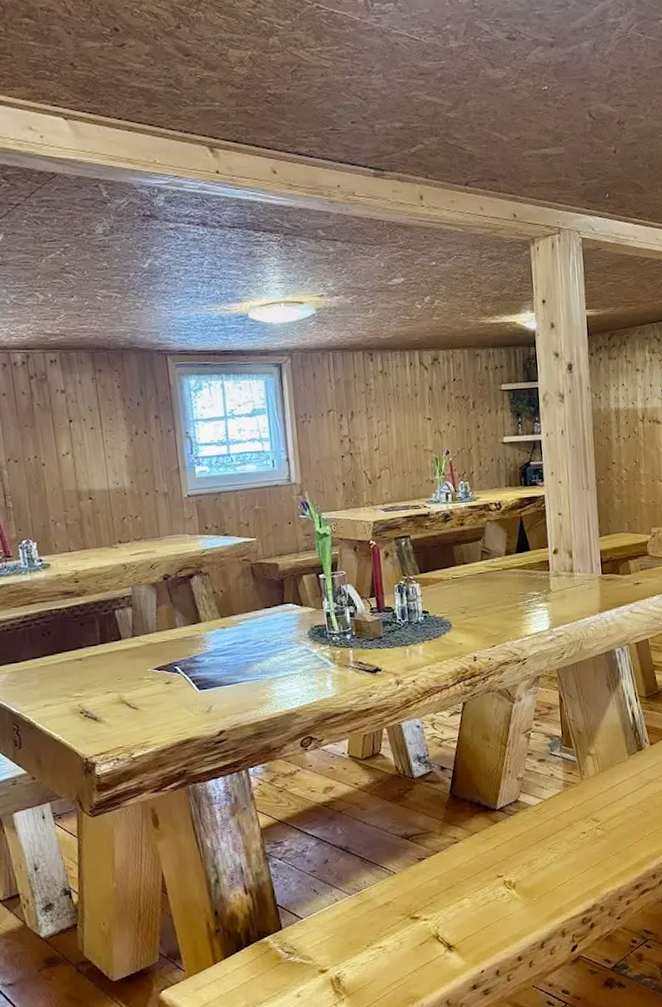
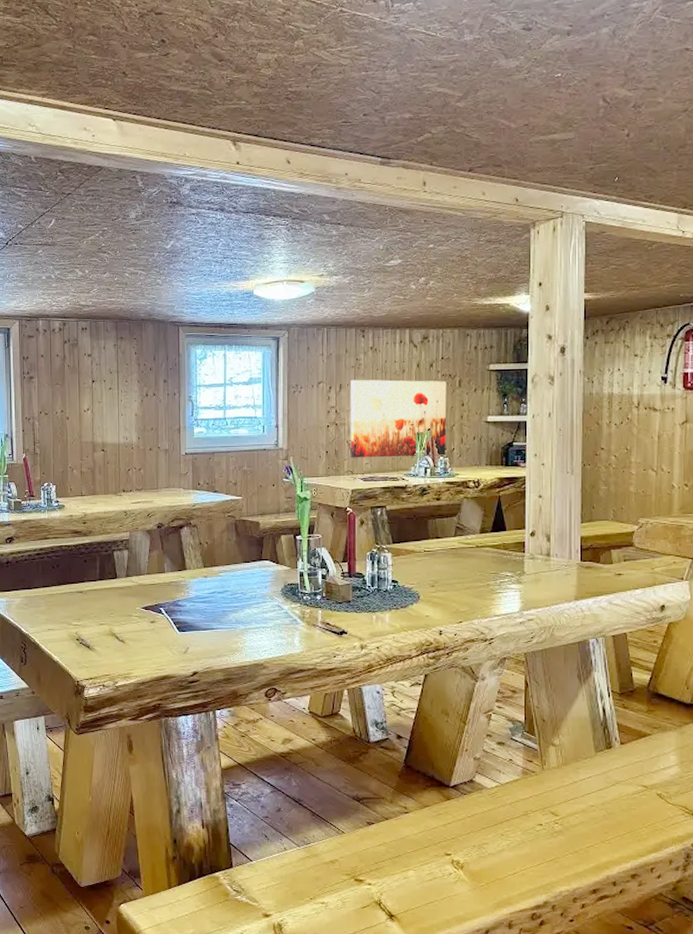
wall art: none [362,403,466,489] -> present [350,379,447,458]

